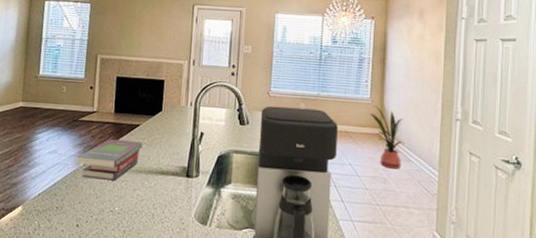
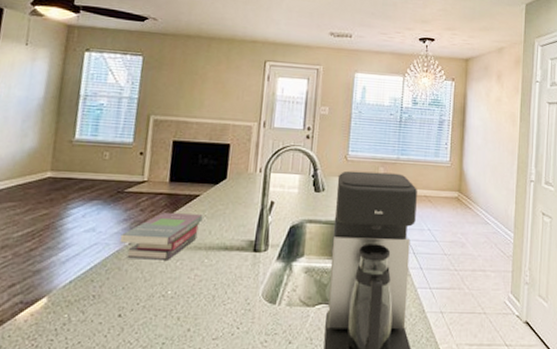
house plant: present [370,106,405,169] -> none [449,169,482,233]

